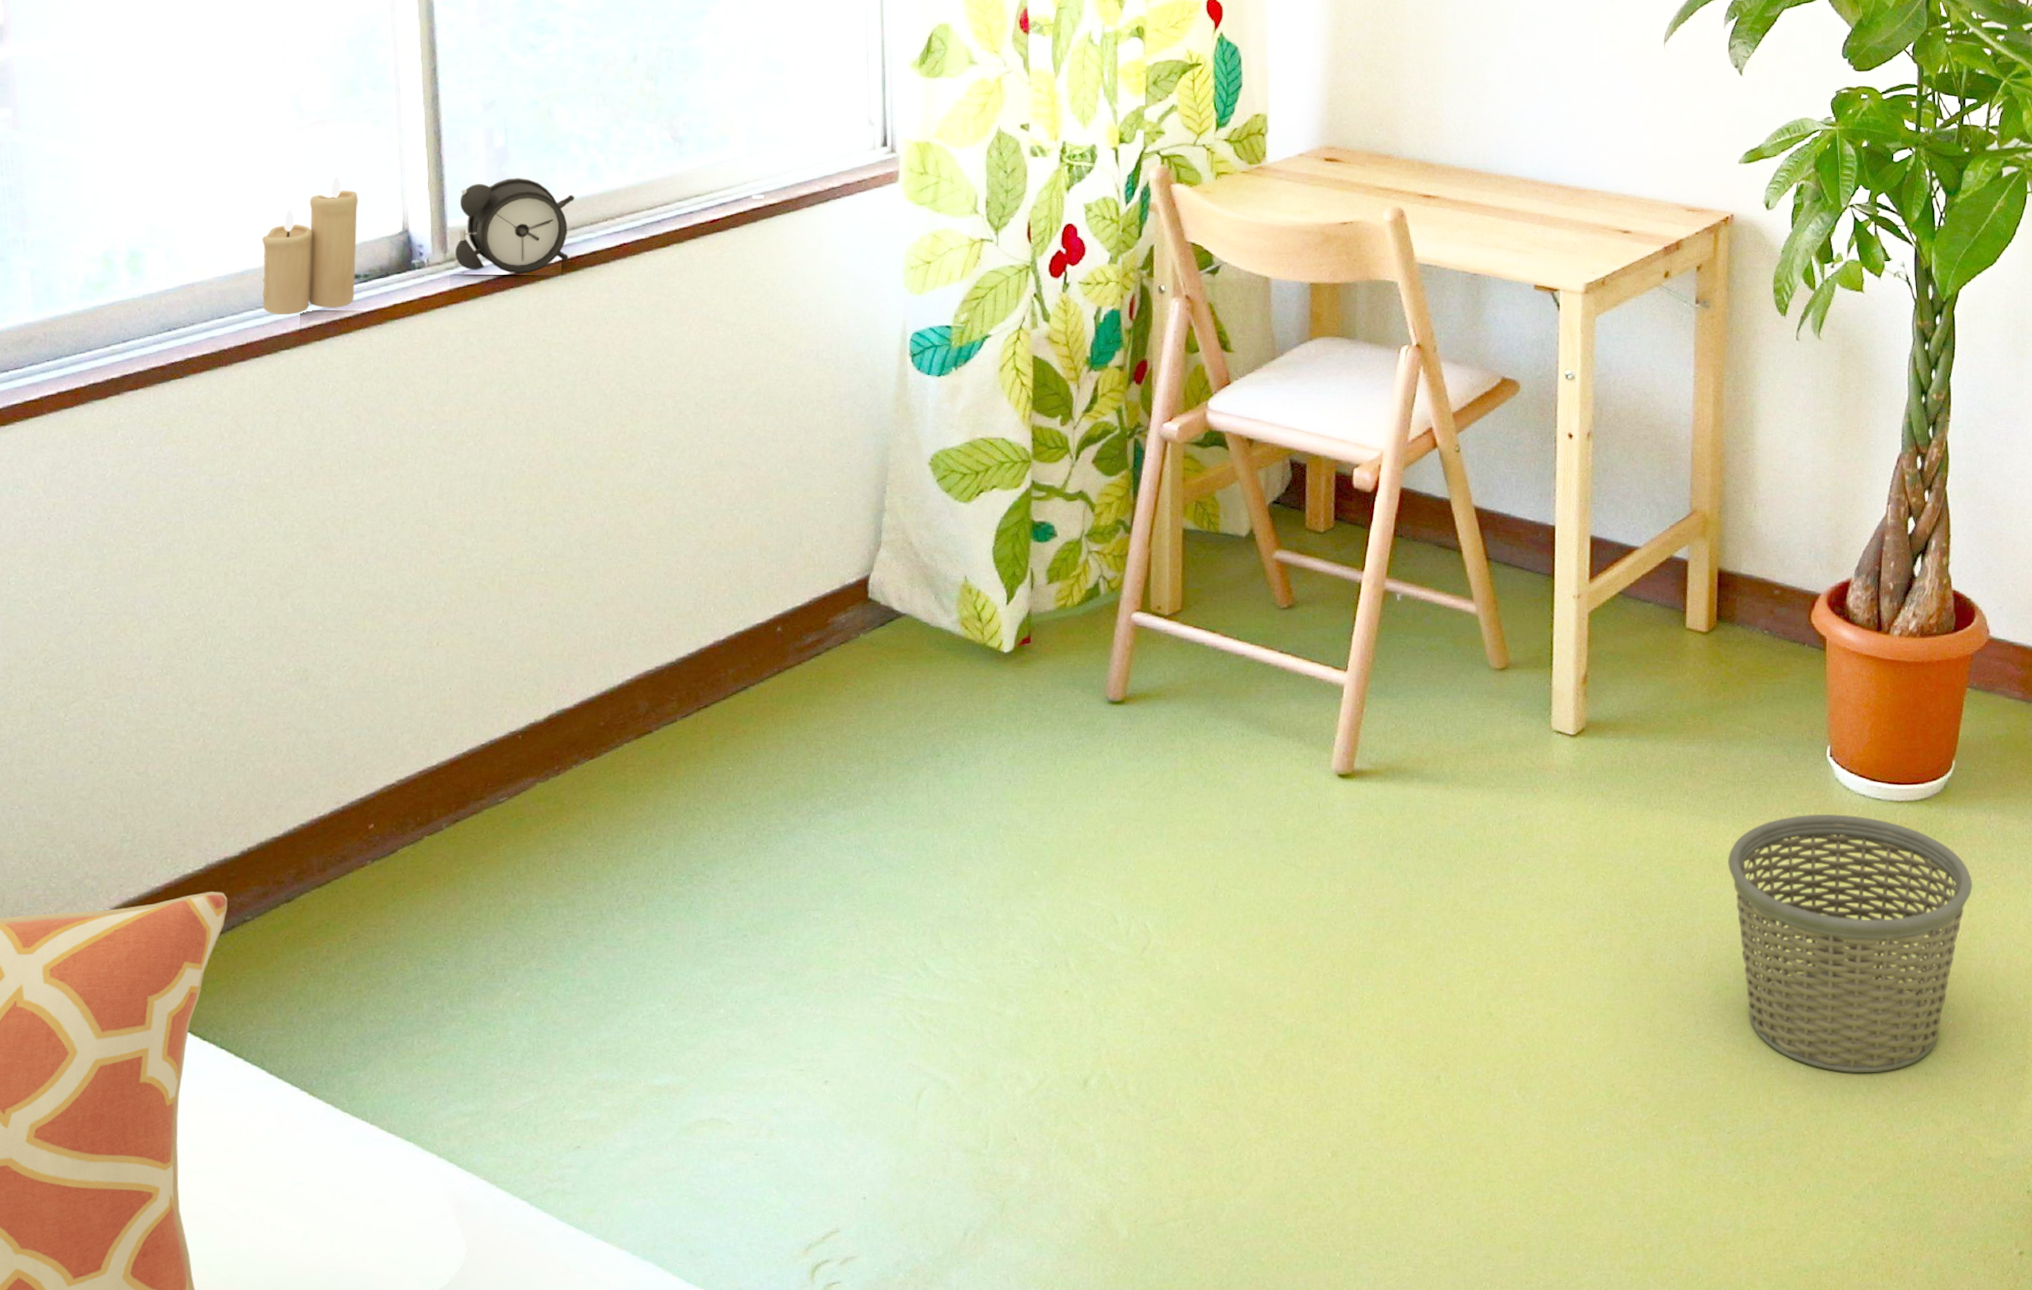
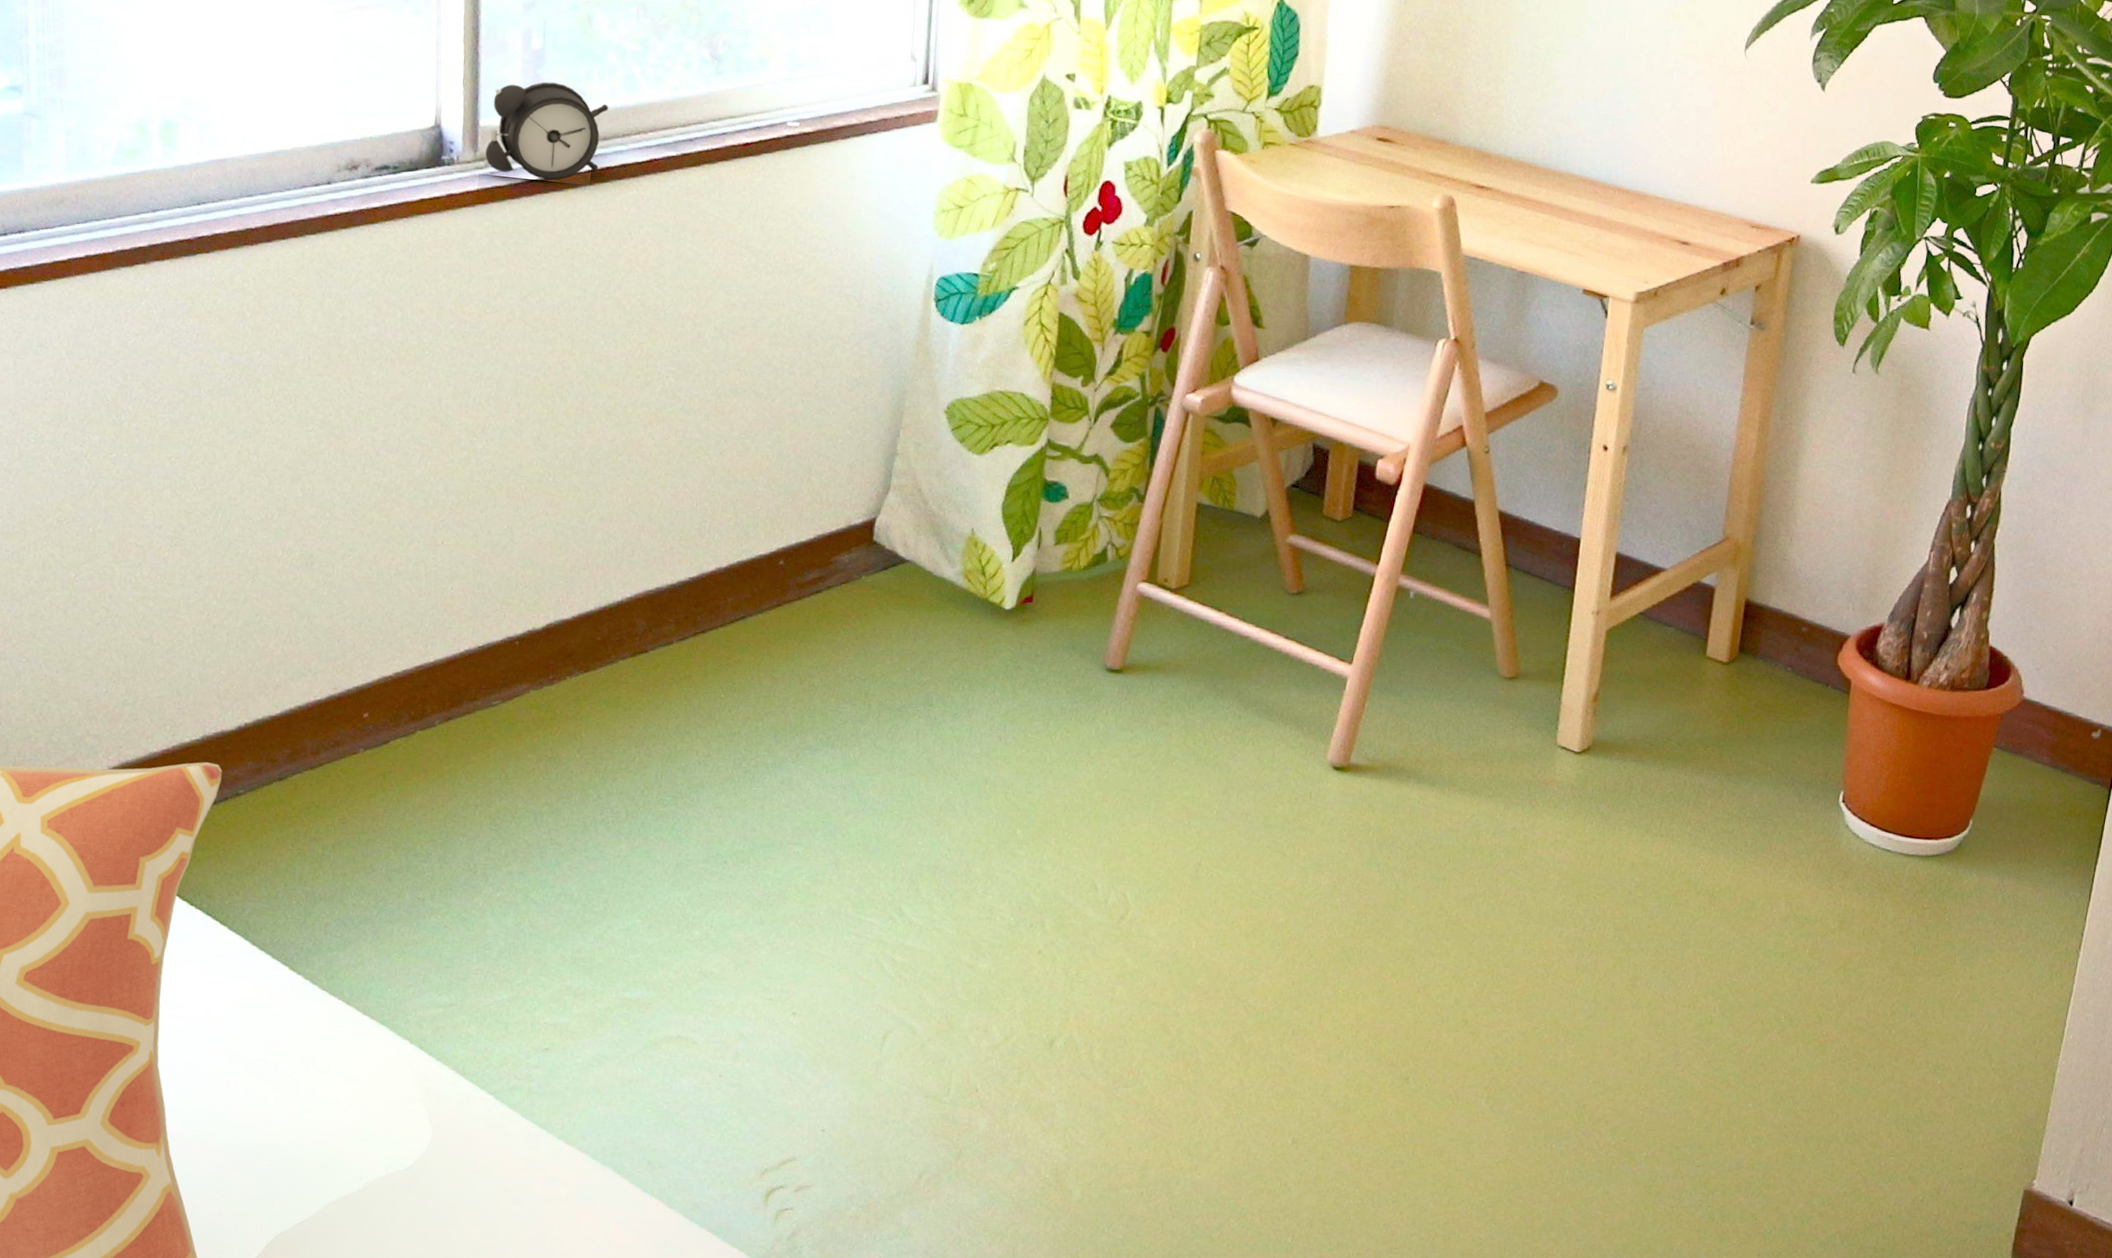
candle: present [262,176,358,315] -> none [291,64,393,200]
basket: present [1728,814,1972,1074] -> none [1724,858,1977,1124]

